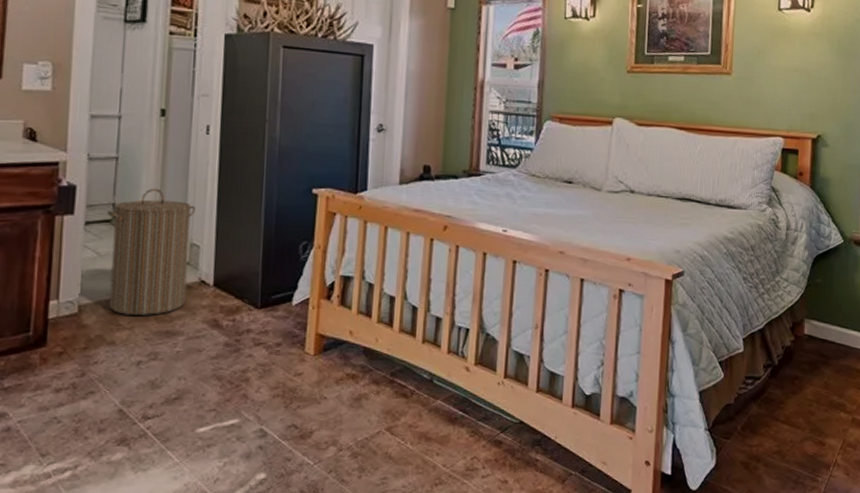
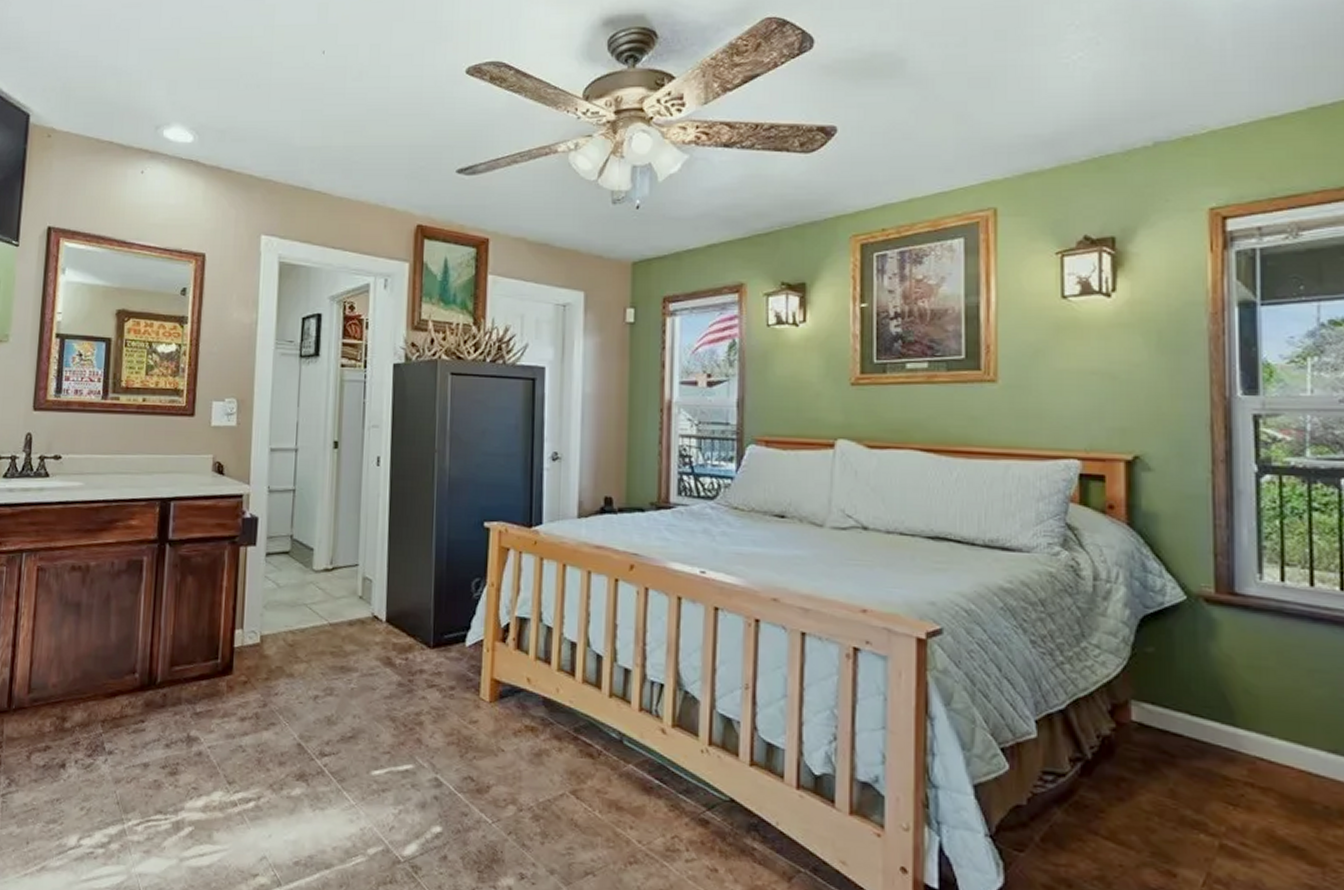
laundry hamper: present [107,188,196,315] -> none [286,520,368,649]

